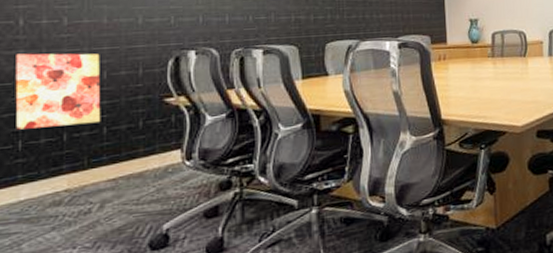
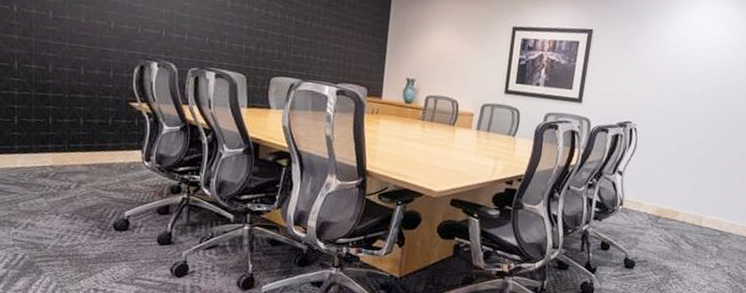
wall art: present [14,53,101,130] -> none [10,38,79,114]

